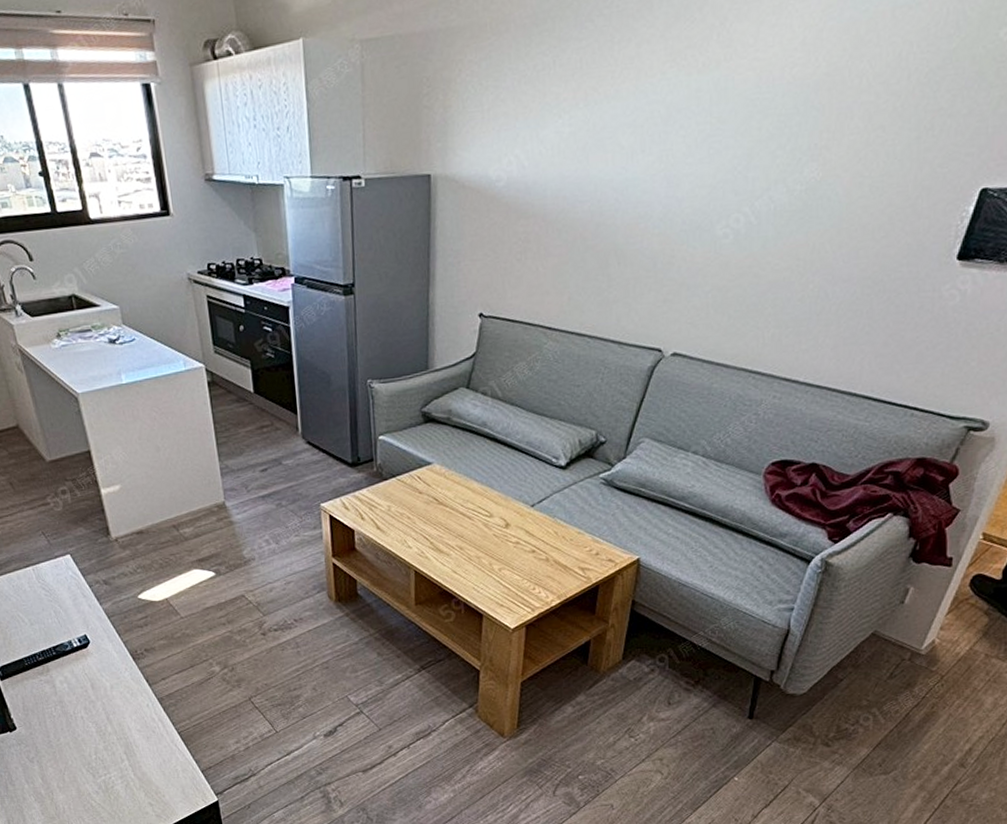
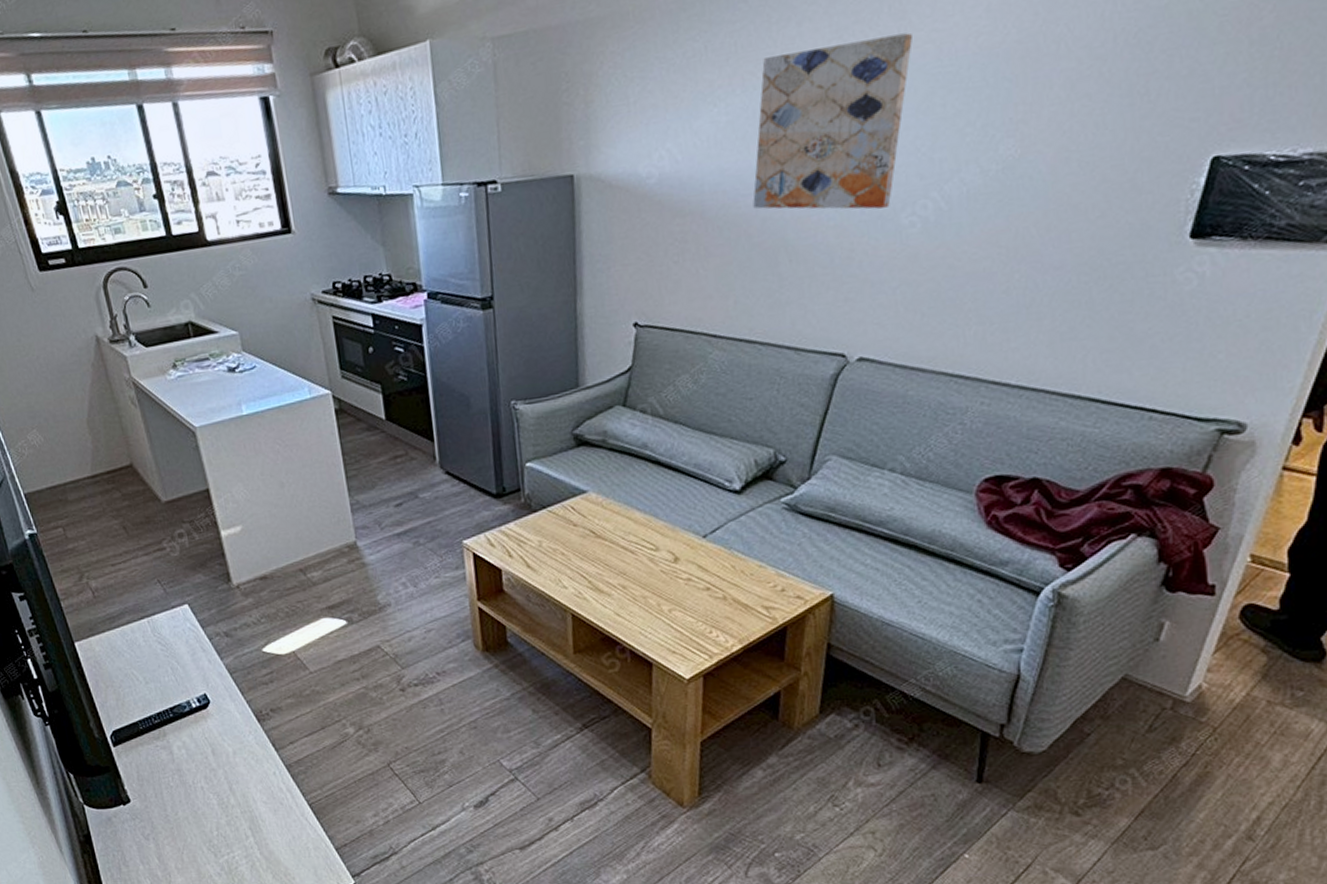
wall art: none [589,60,736,220] -> present [753,32,912,210]

